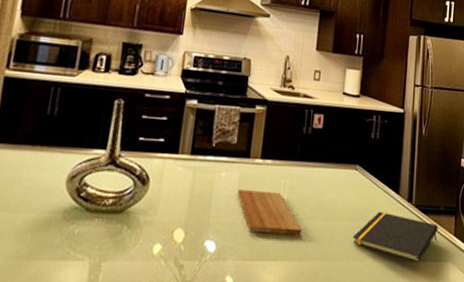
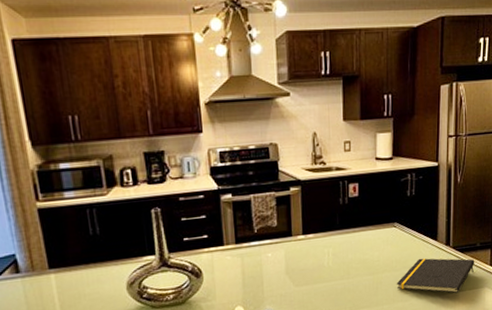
cutting board: present [237,190,302,235] -> none [285,260,349,297]

